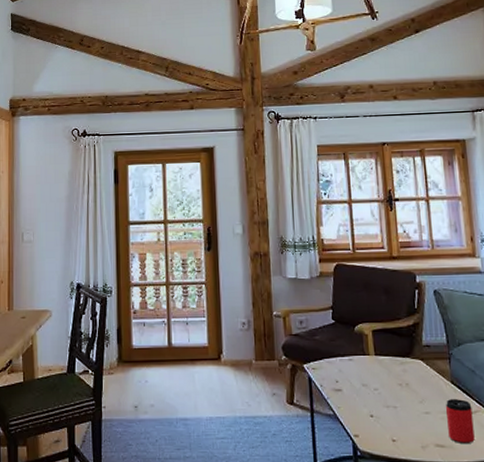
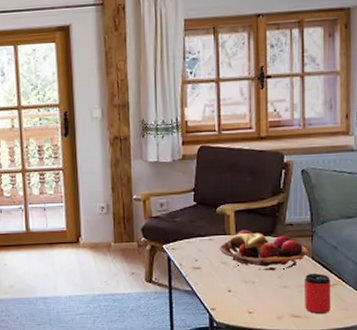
fruit basket: none [359,350,448,395] -> present [219,229,309,271]

